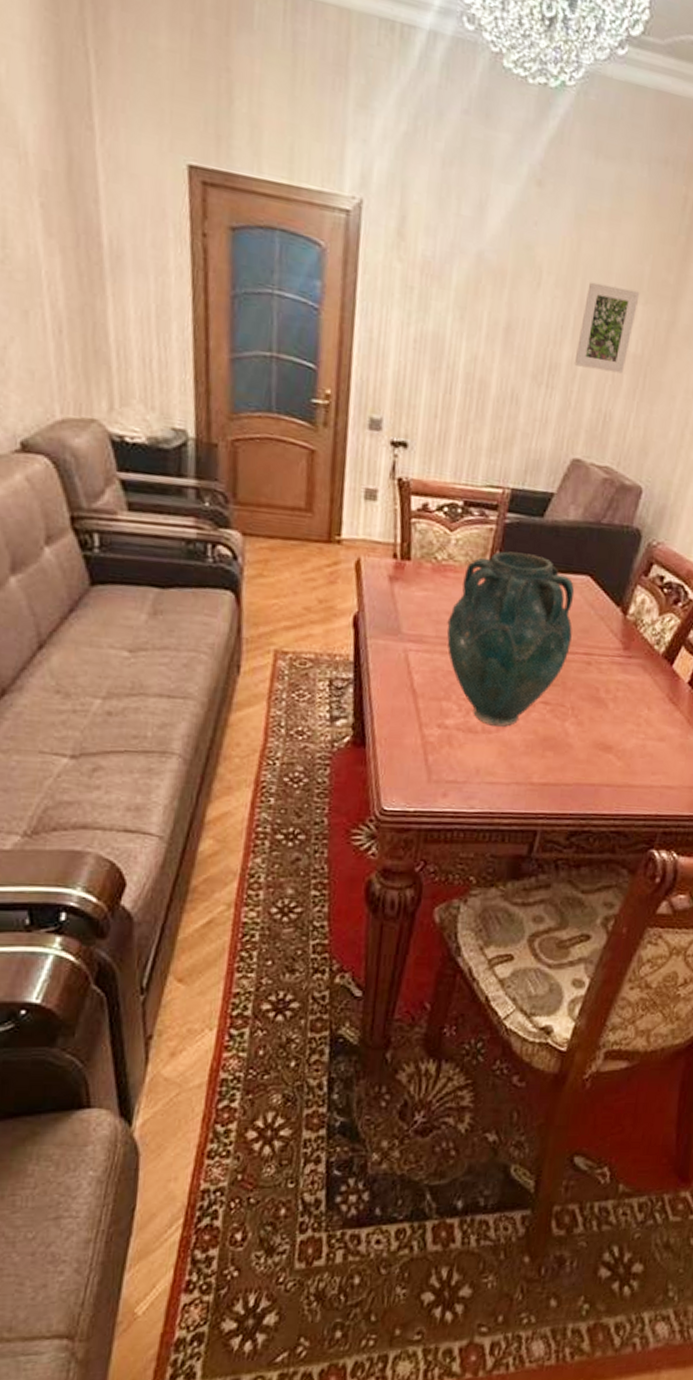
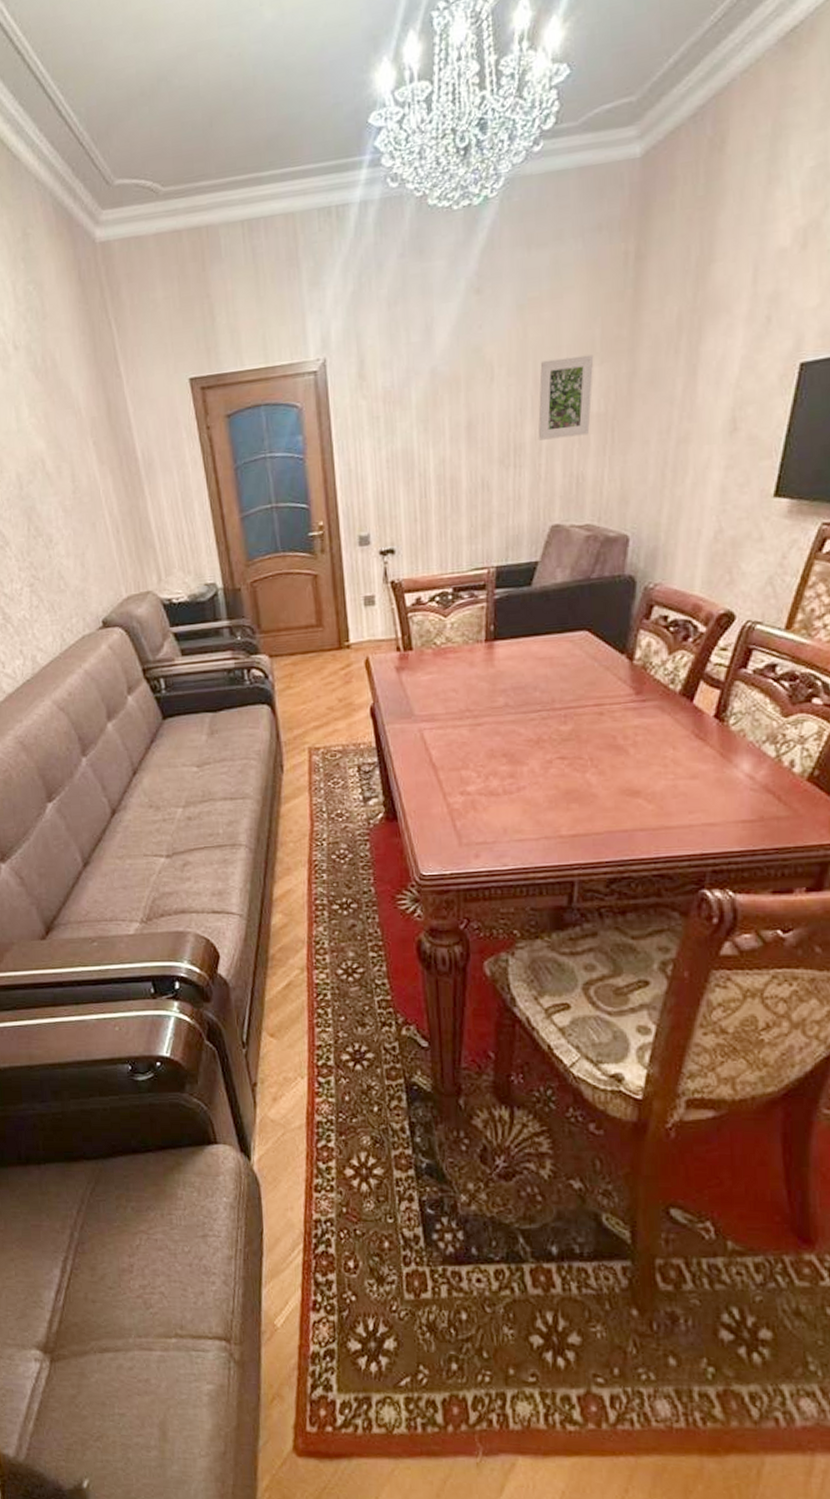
vase: present [447,551,575,727] -> none [454,622,579,787]

